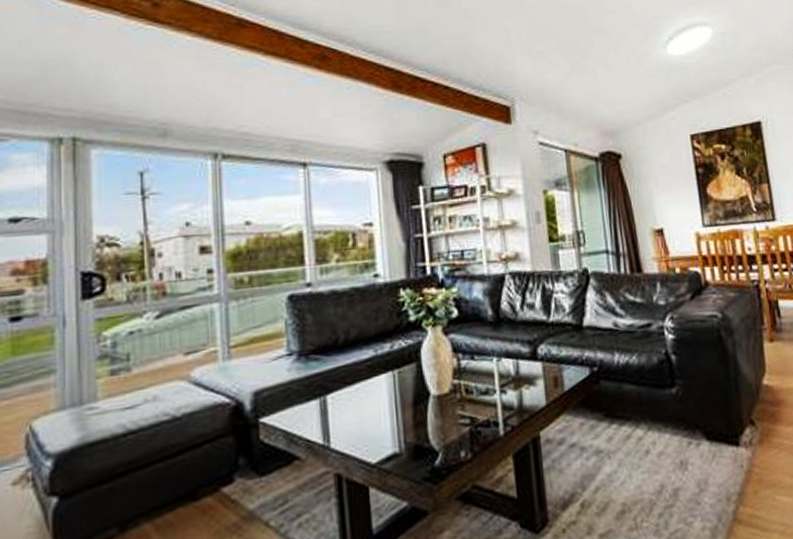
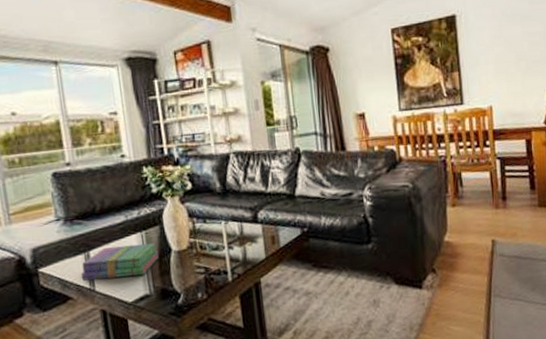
books: none [312,385,413,434] -> present [80,243,159,281]

